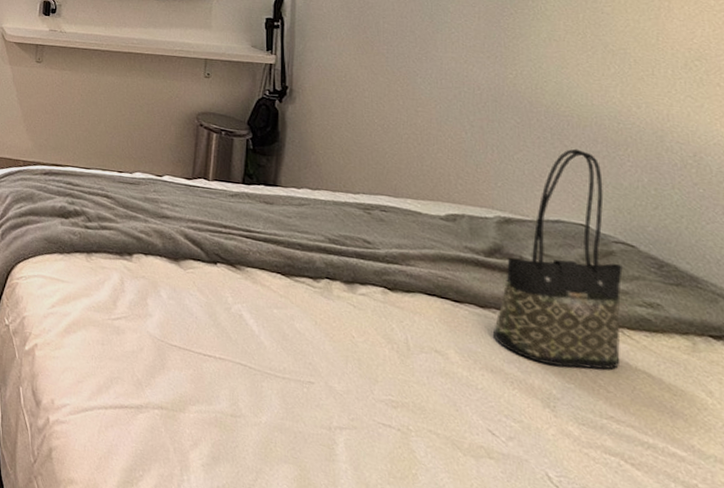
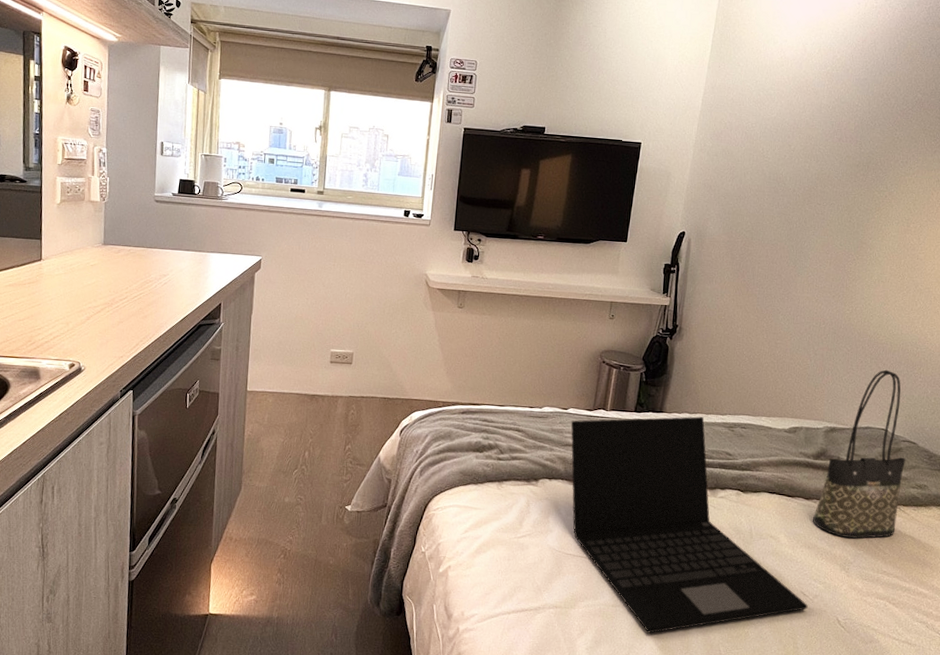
laptop: none [167,189,500,458] -> present [571,416,808,633]

